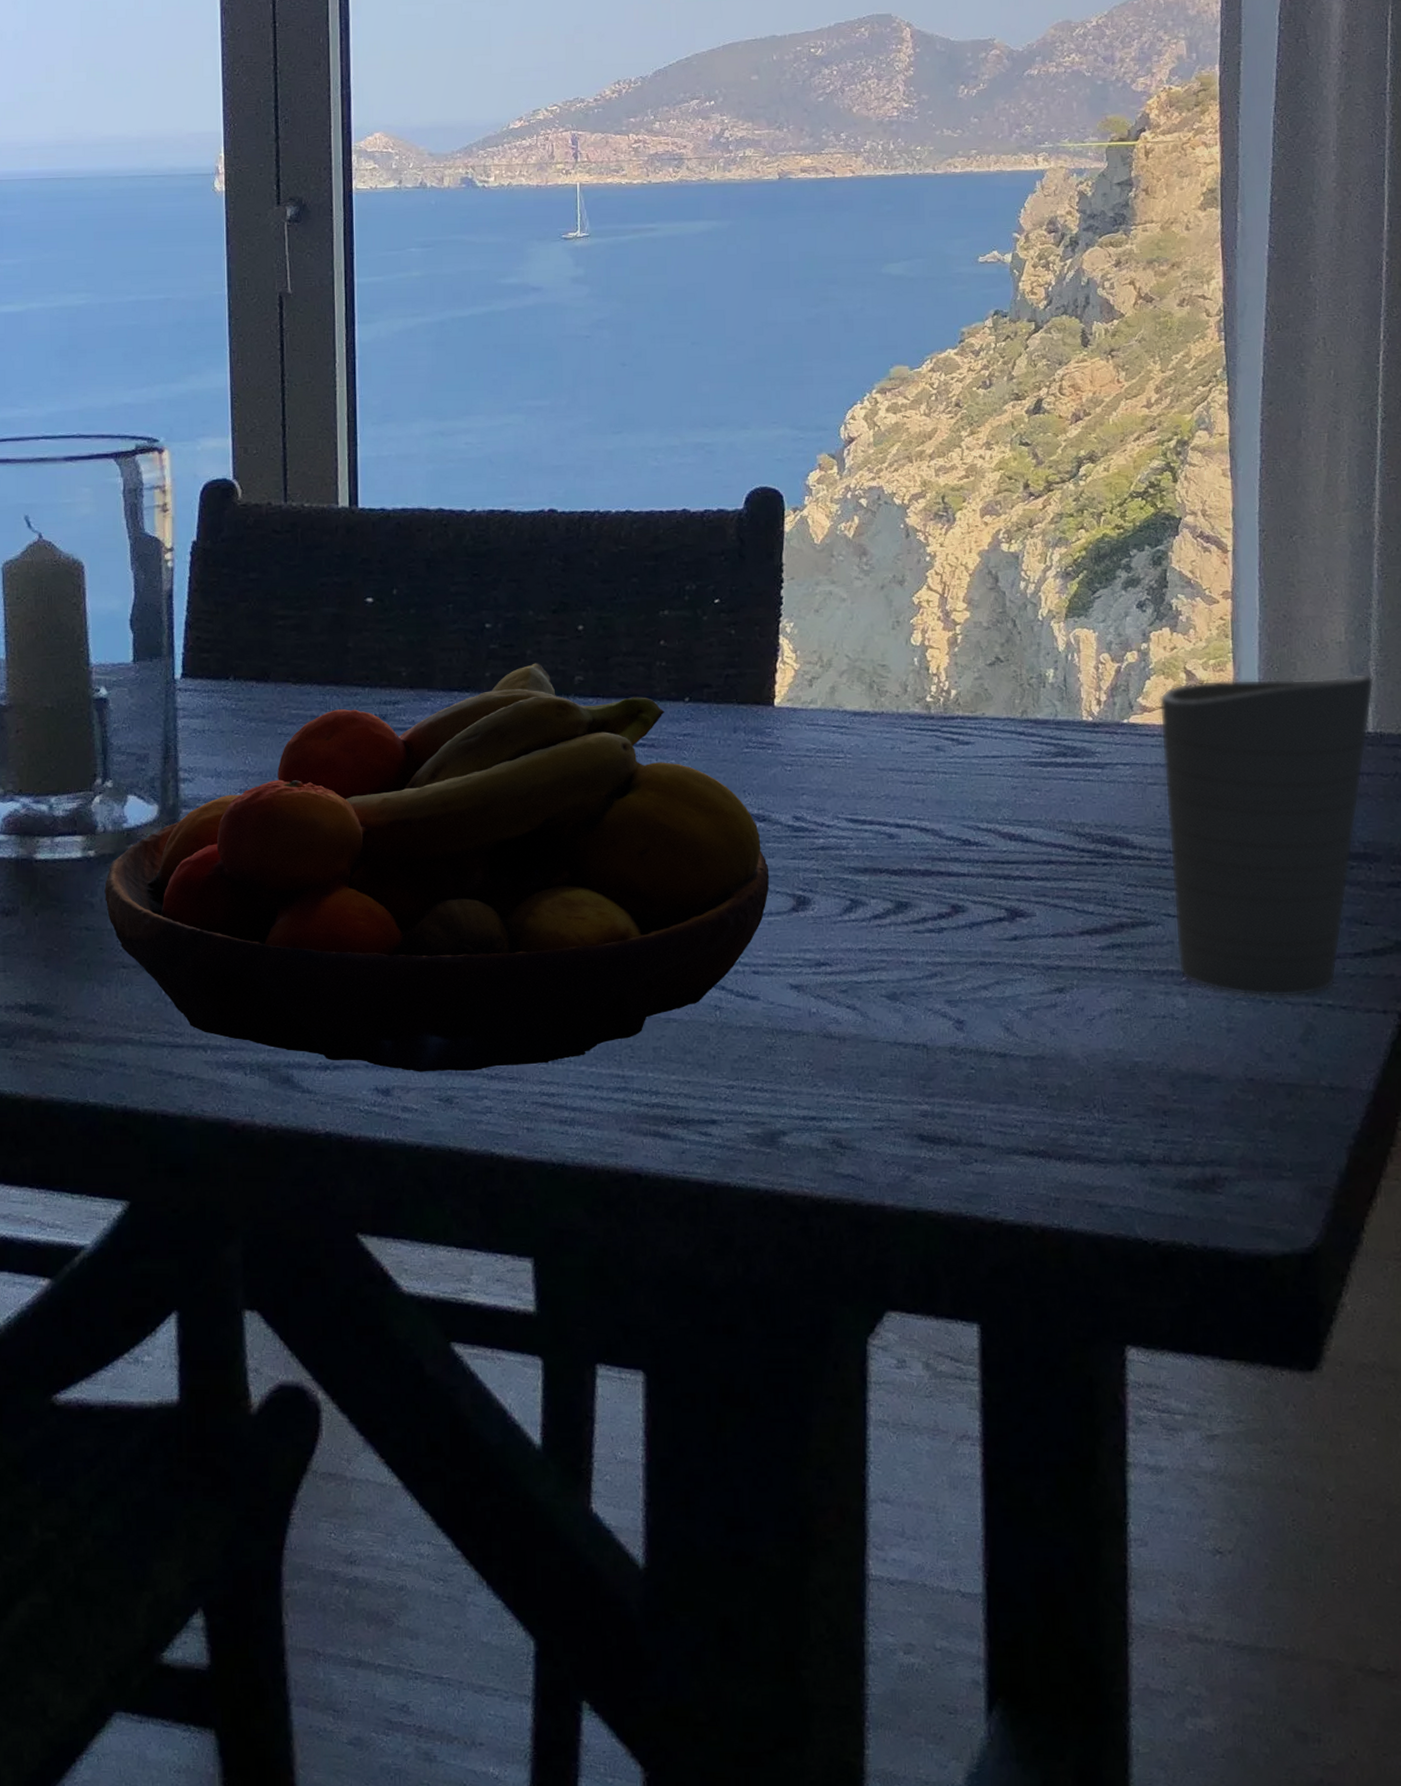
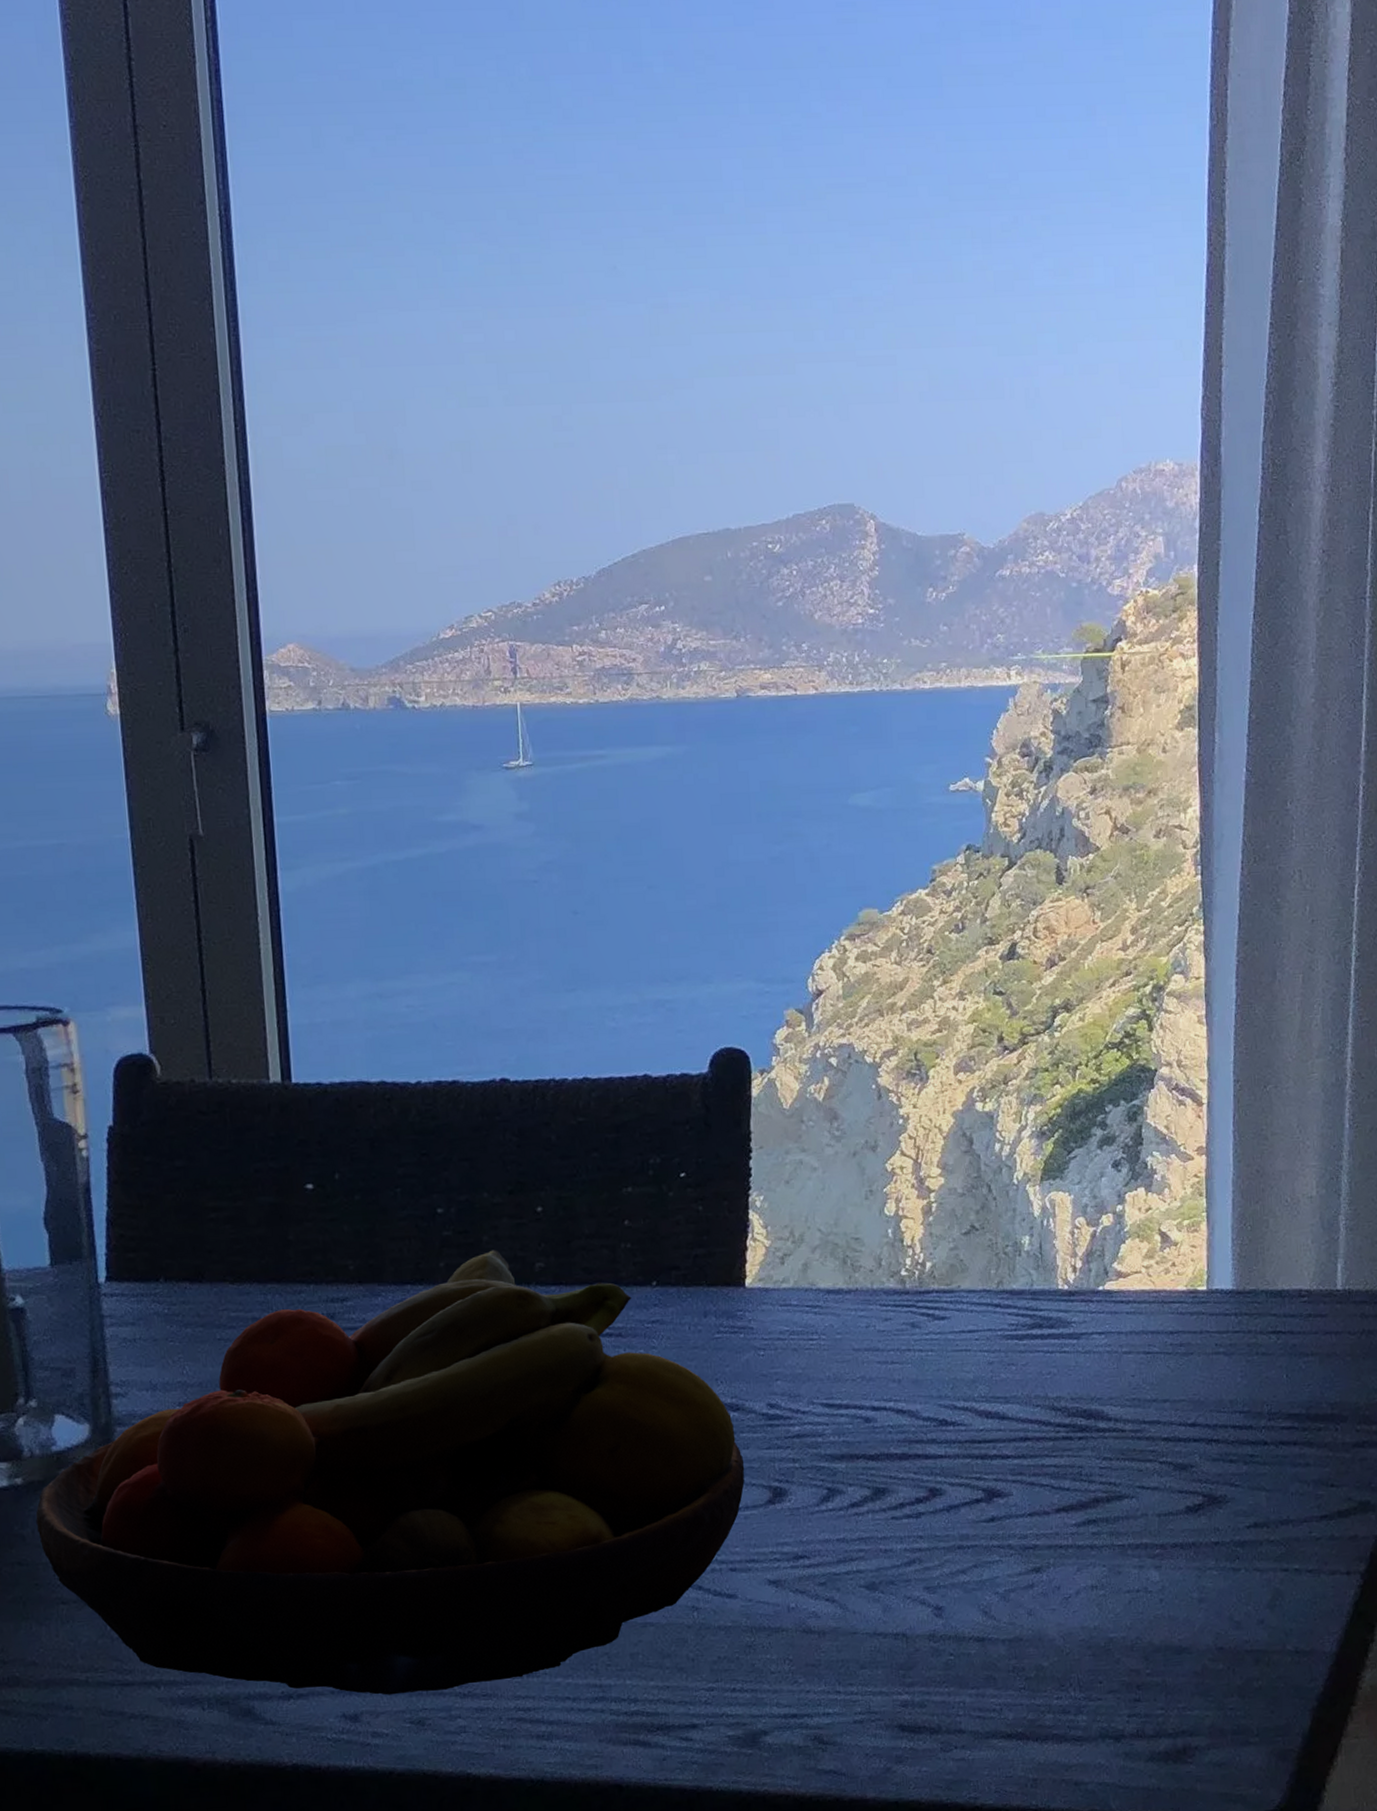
cup: present [1159,673,1374,998] -> none [1134,1228,1344,1565]

